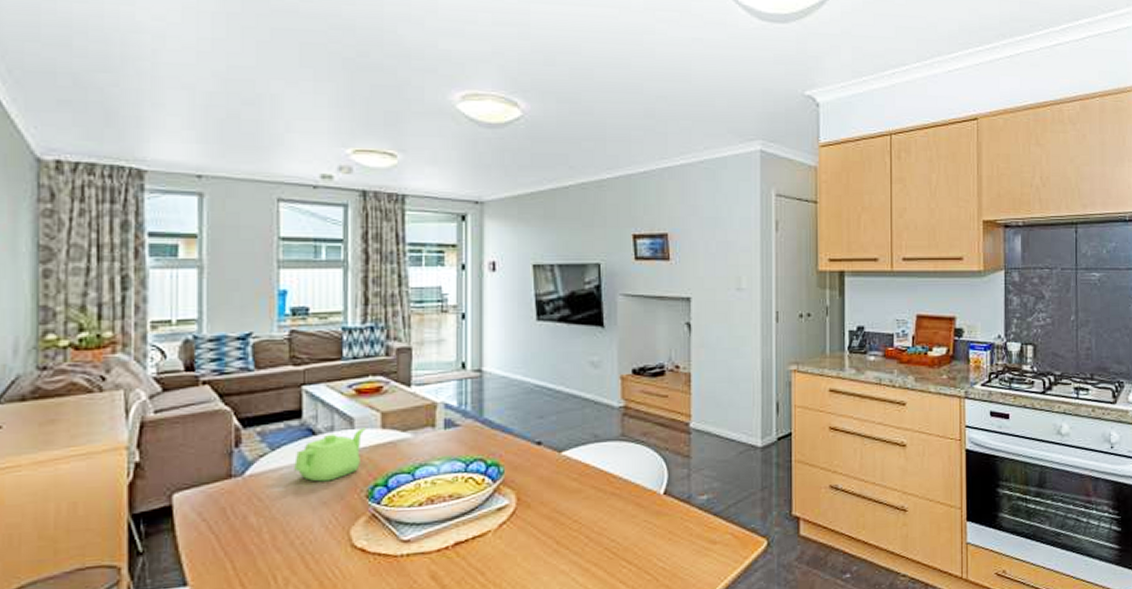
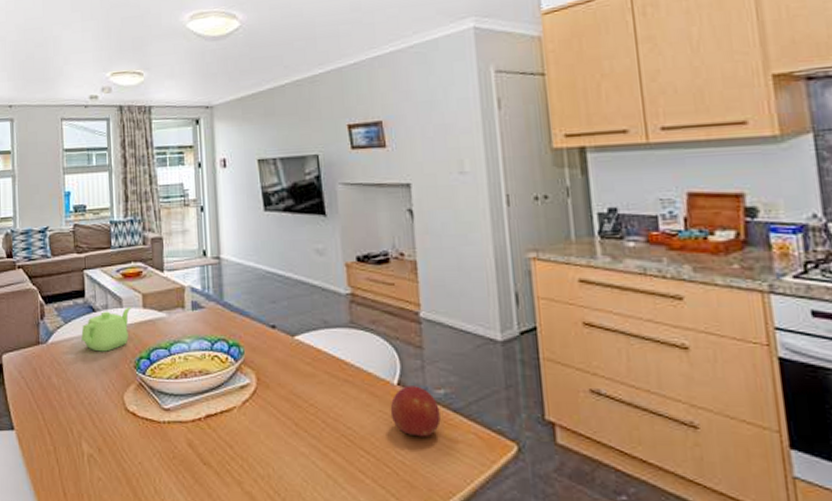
fruit: none [655,493,702,543] -> present [390,386,441,437]

